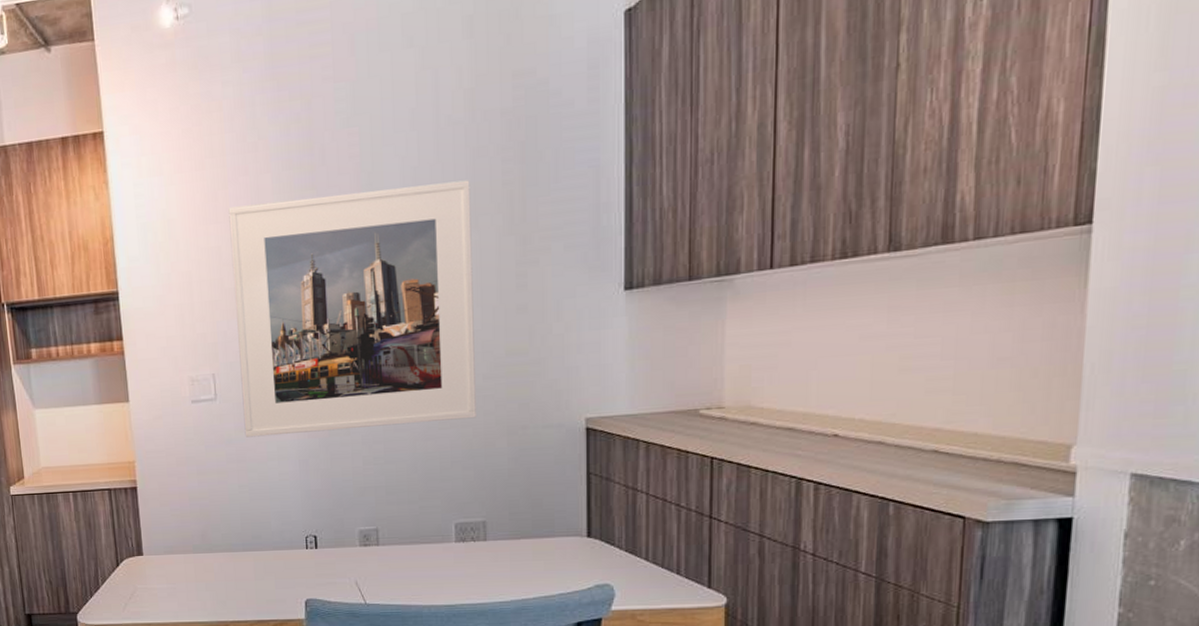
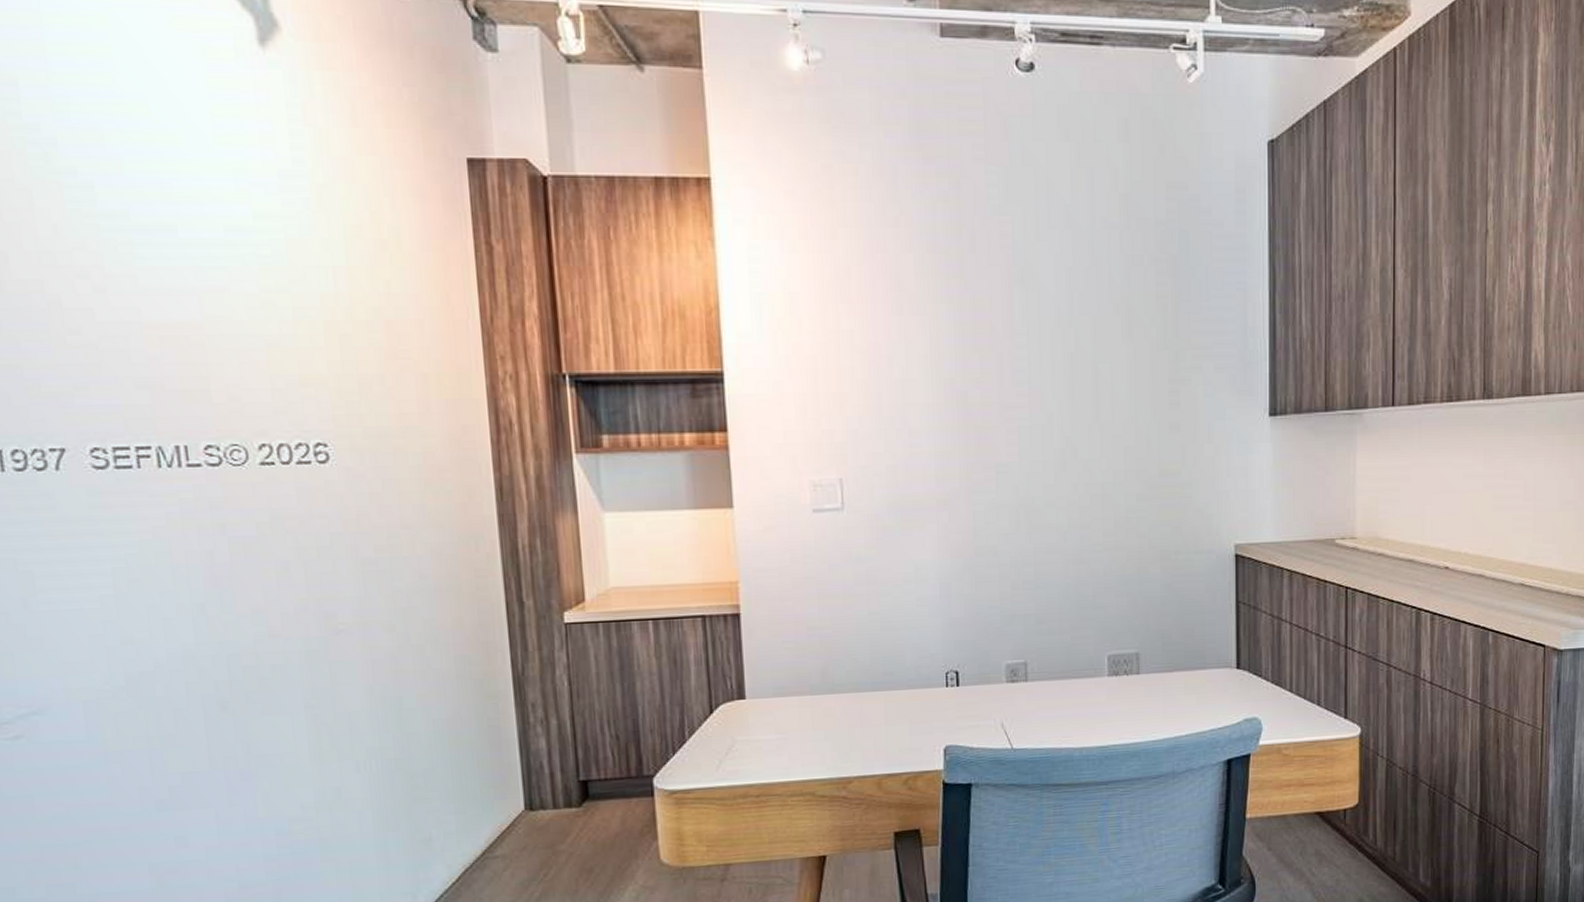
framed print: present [228,180,476,438] -> none [863,286,1130,556]

